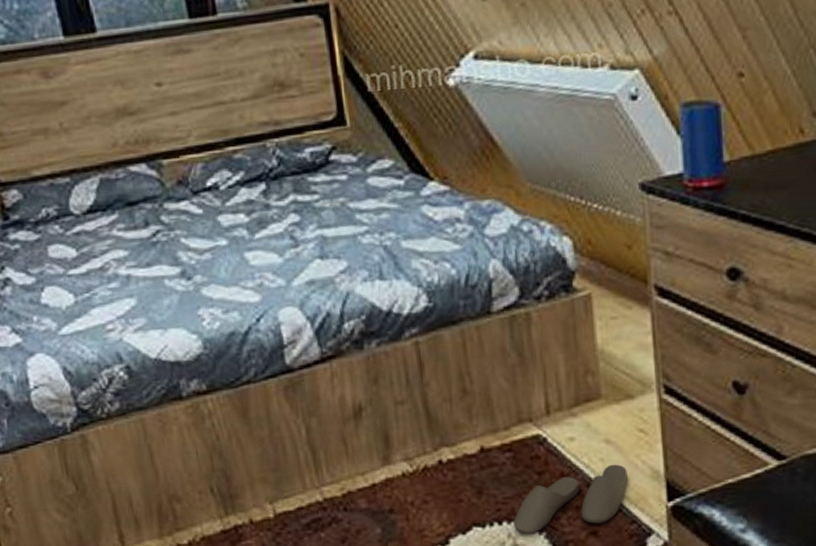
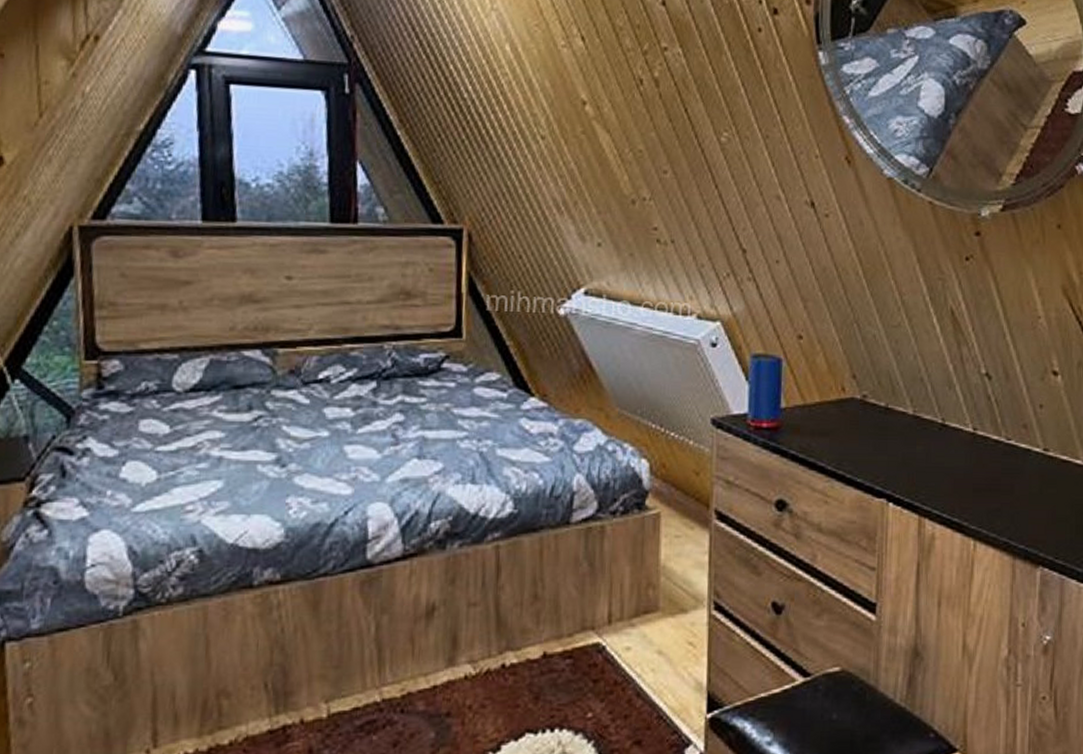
slippers: present [513,464,628,534] -> none [565,675,674,741]

